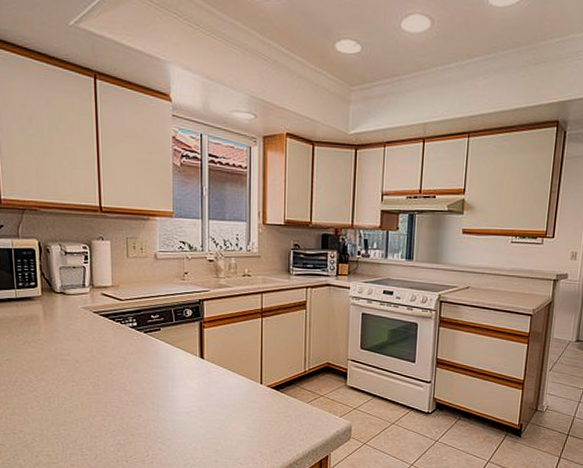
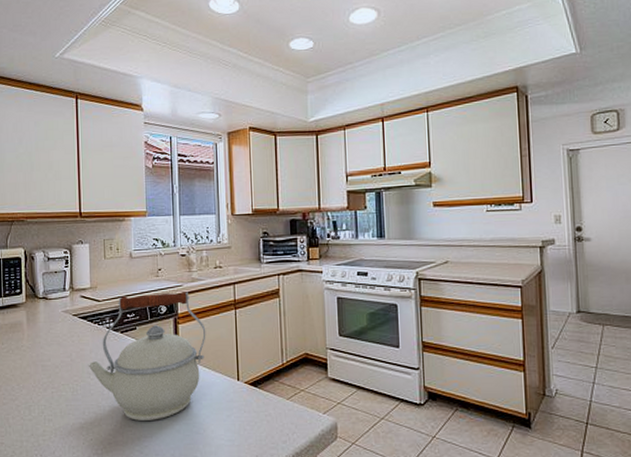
kettle: none [110,297,232,416] -> present [88,292,206,421]

